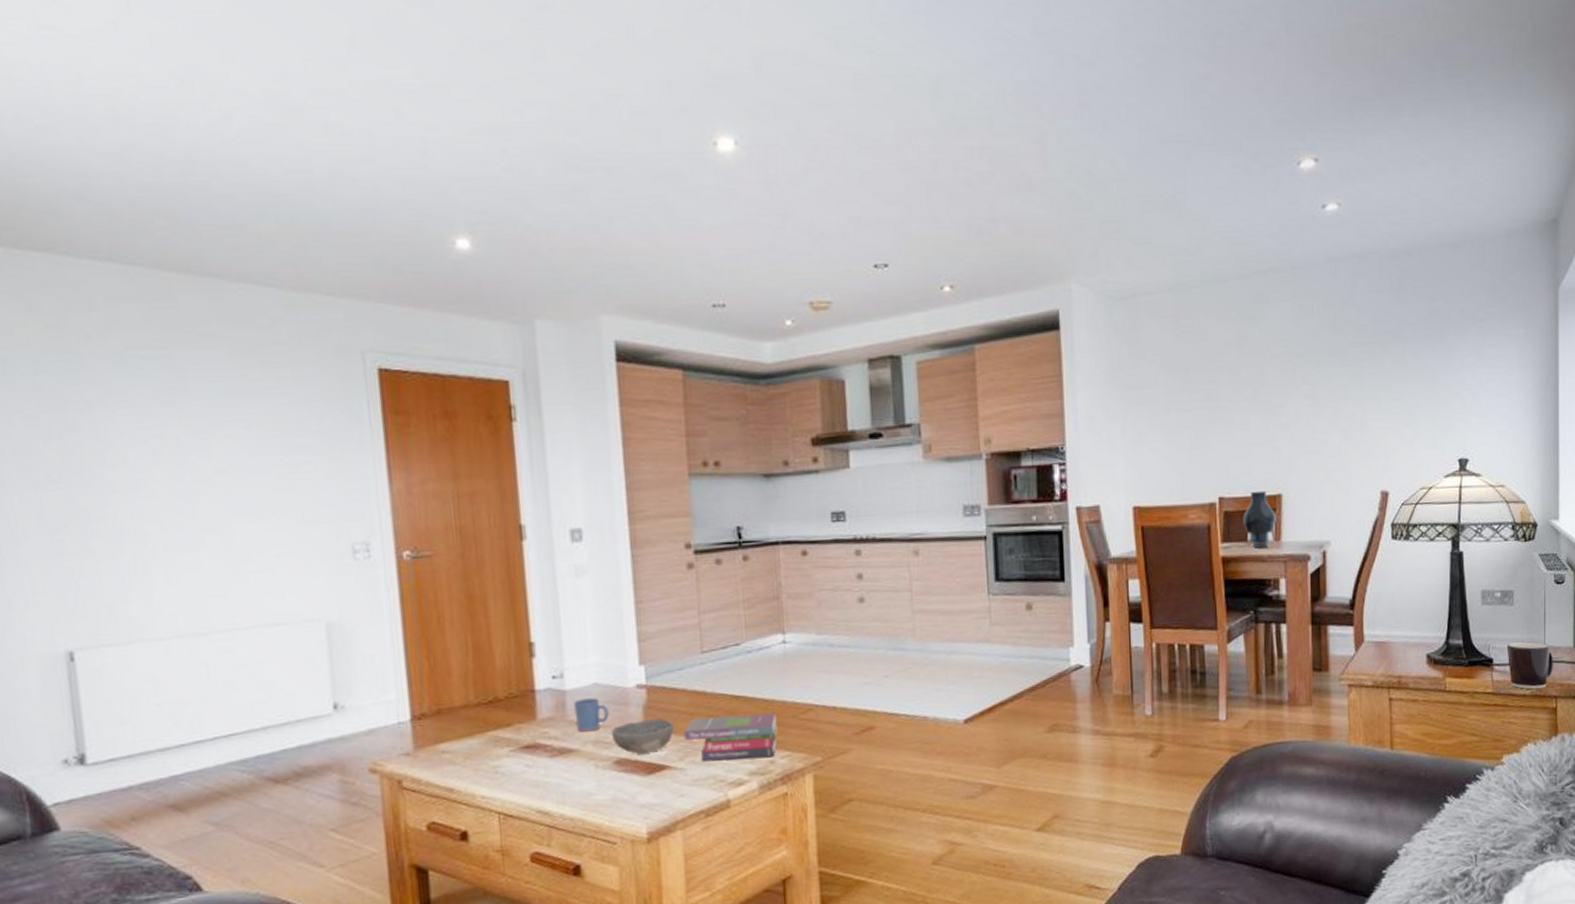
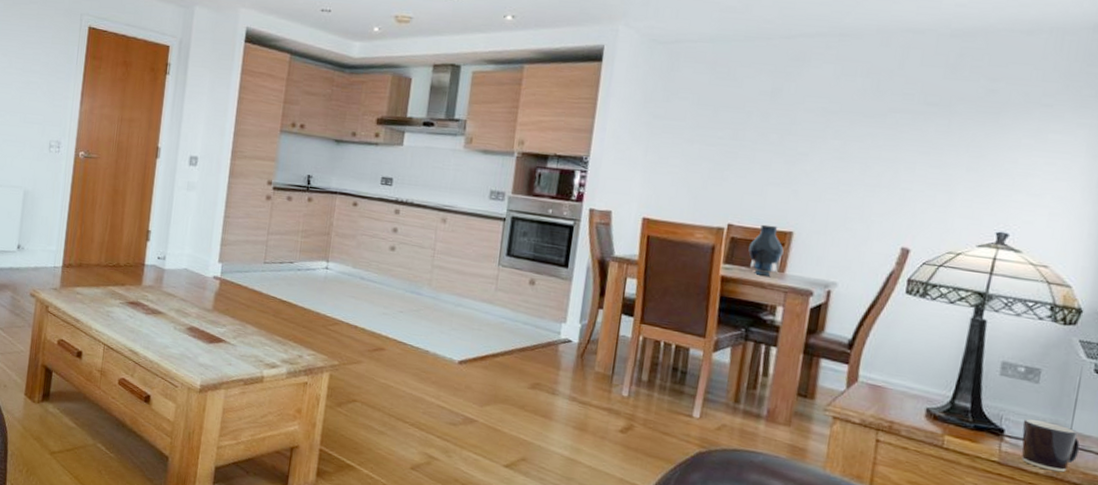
mug: present [574,698,610,732] -> none [167,277,192,303]
bowl: present [611,718,674,754] -> none [189,302,234,328]
books: present [684,712,778,762] -> none [240,309,311,353]

